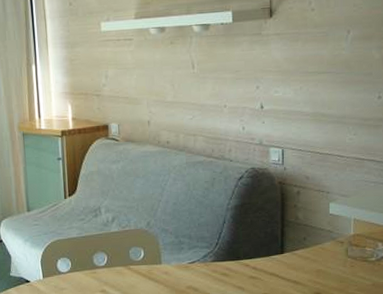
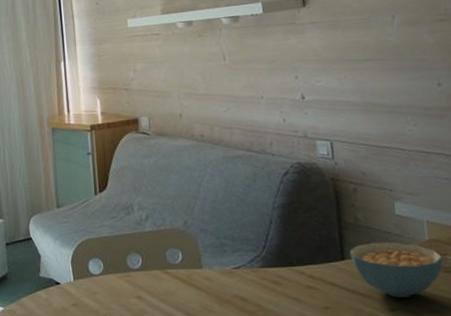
cereal bowl: none [289,237,362,284] -> present [350,242,443,298]

